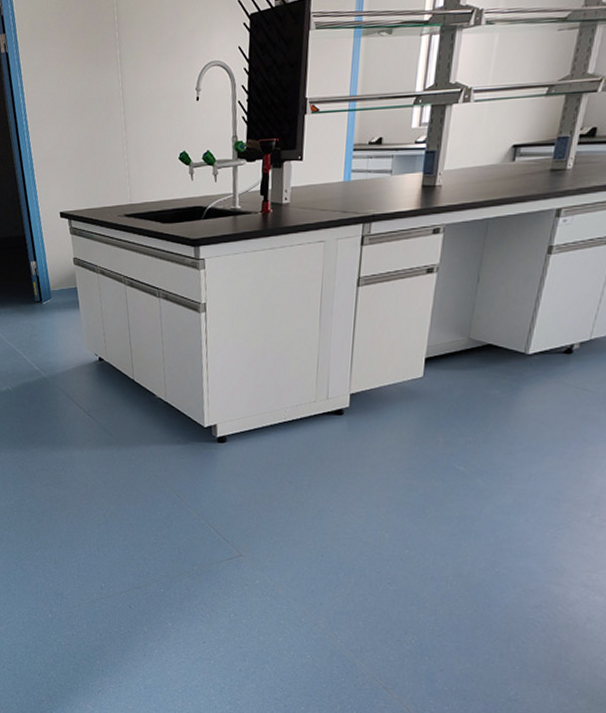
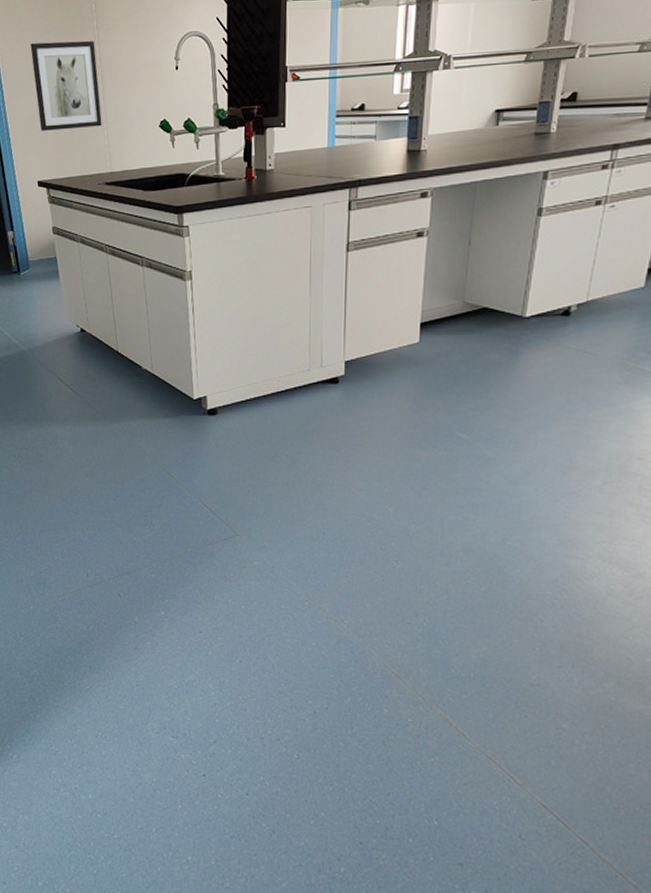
wall art: none [54,69,123,162] -> present [30,40,102,131]

